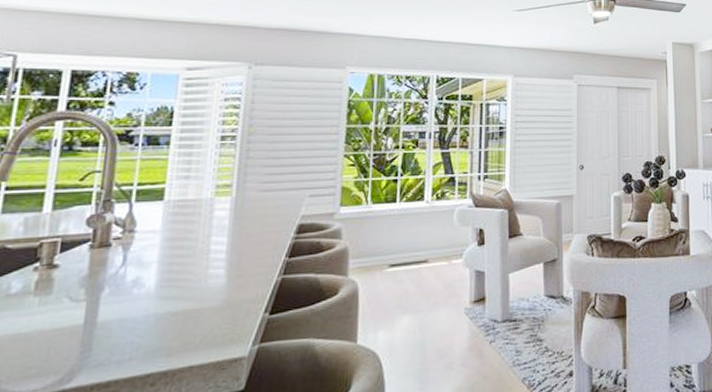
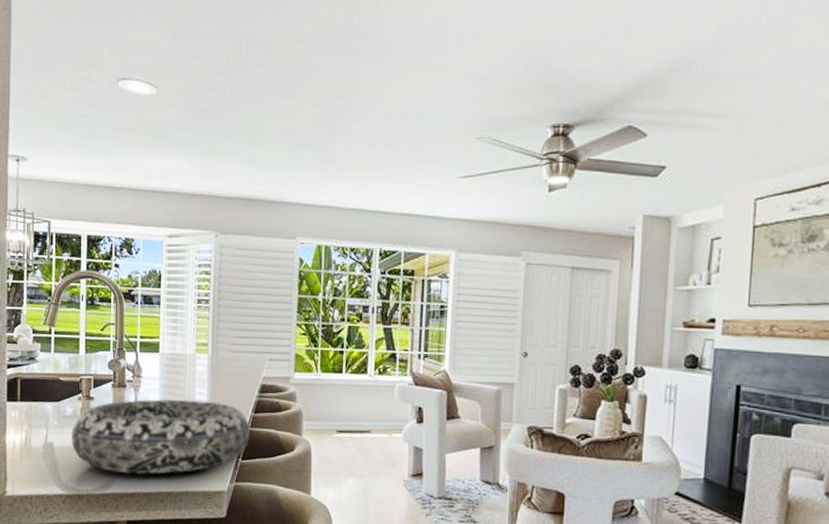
decorative bowl: none [14,251,282,359] -> present [71,399,250,475]

